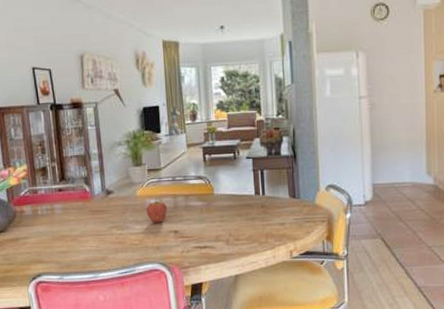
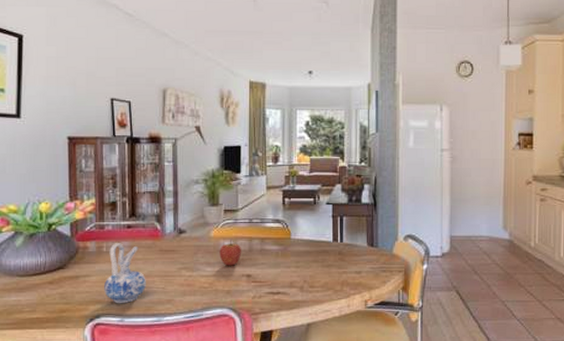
ceramic pitcher: none [42,206,81,263] -> present [104,243,146,304]

